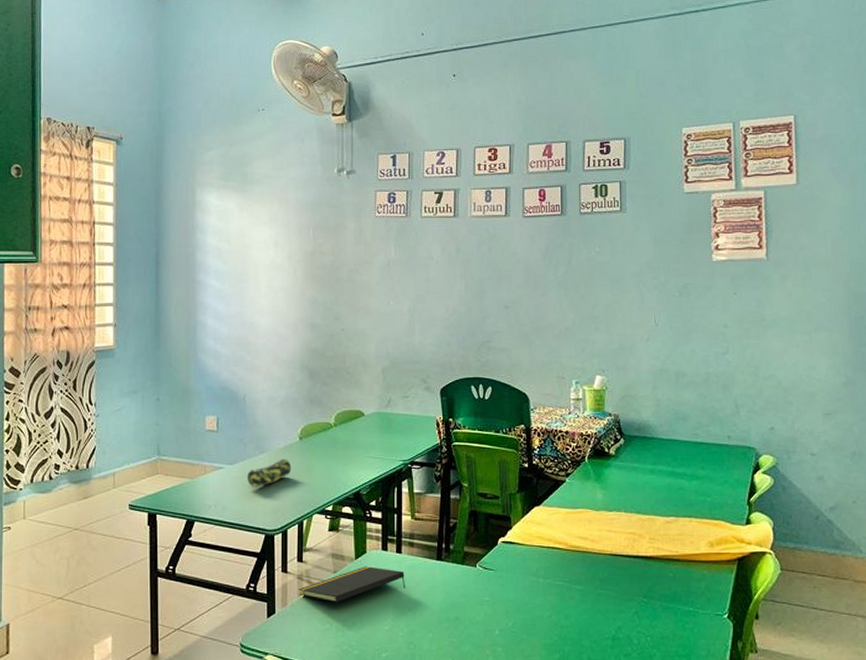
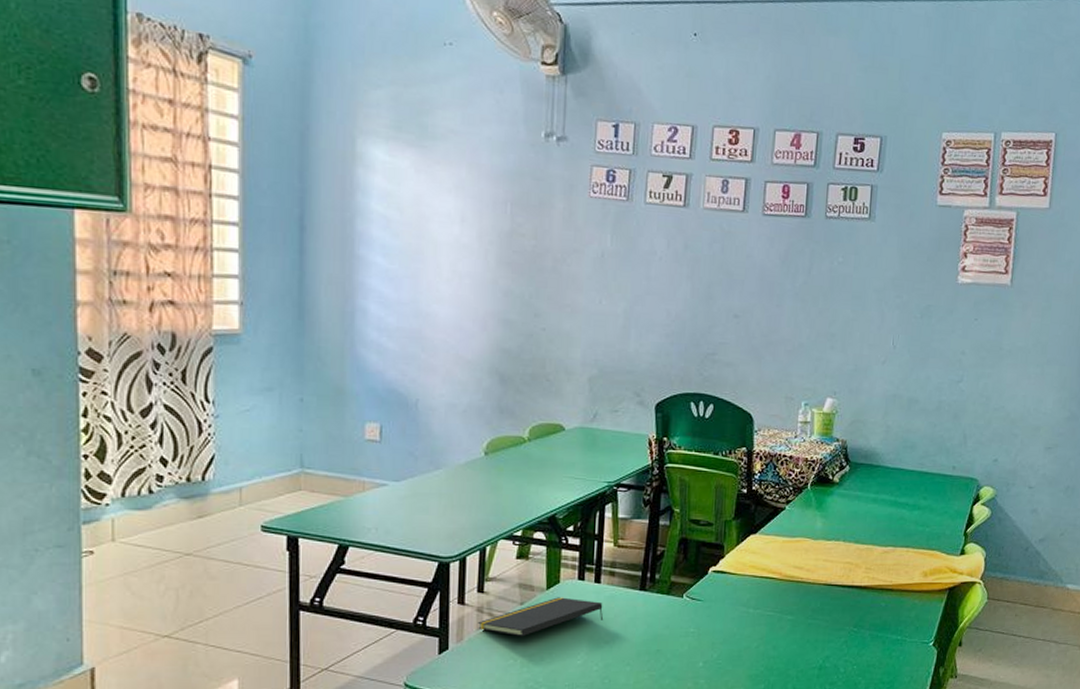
pencil case: present [247,459,292,487] -> none [418,476,474,508]

